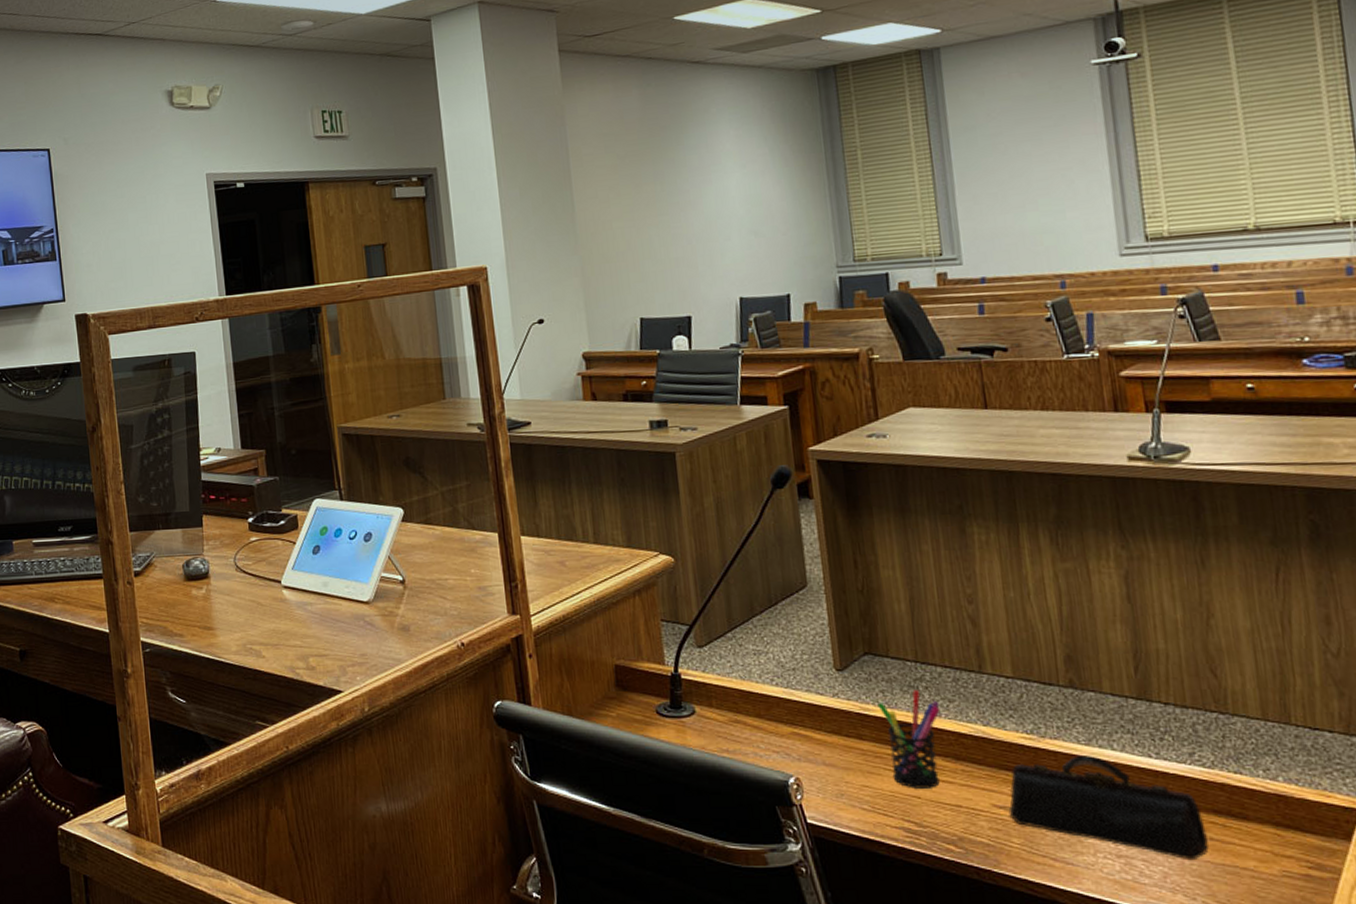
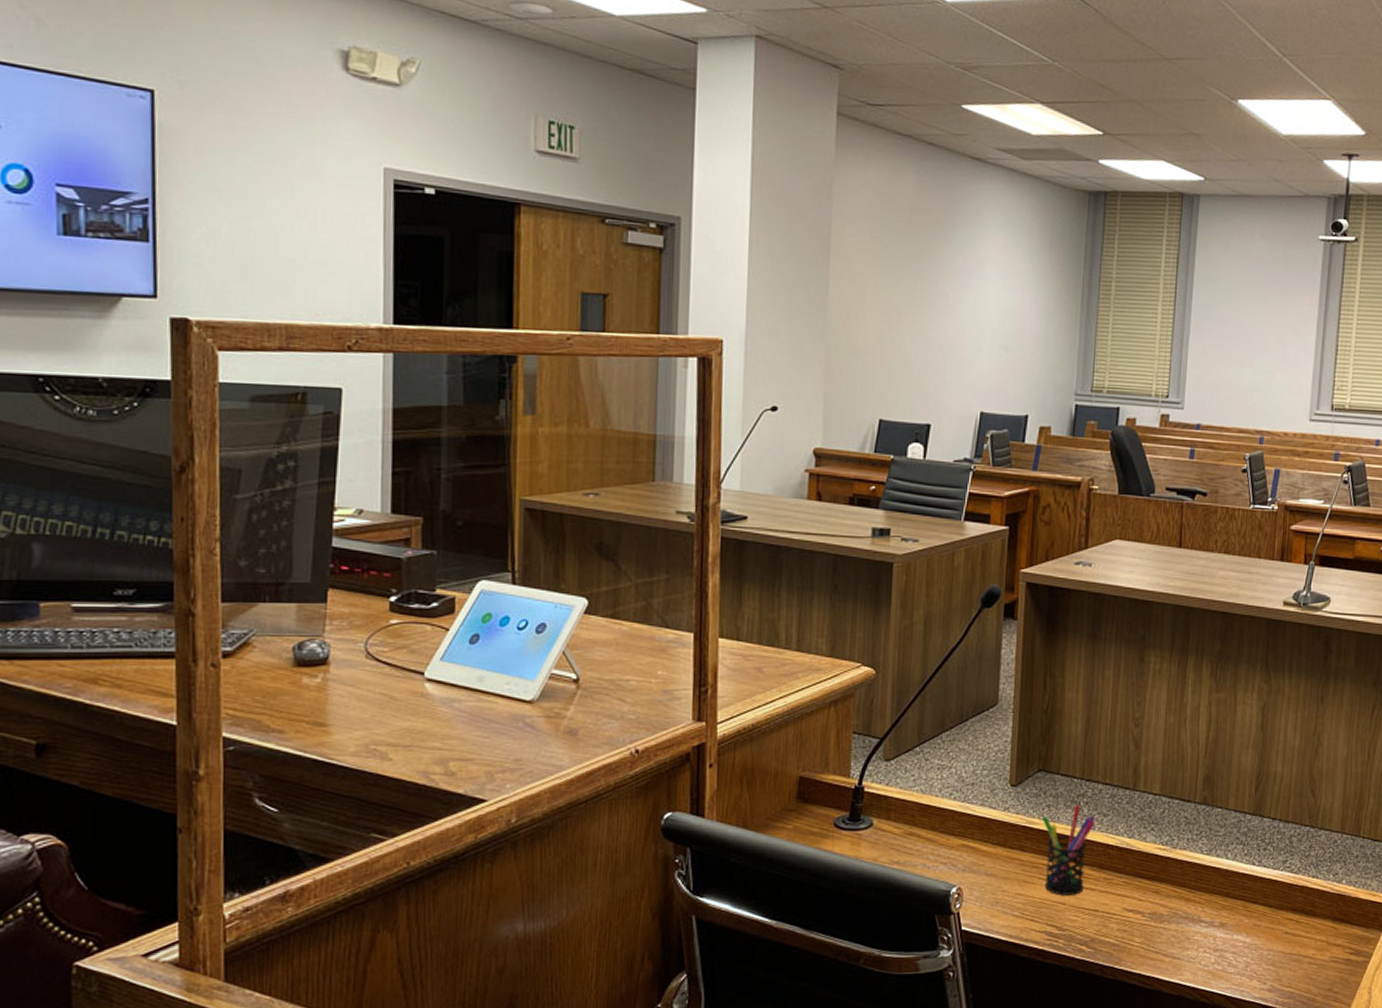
pencil case: present [1008,756,1209,861] -> none [1135,864,1284,952]

